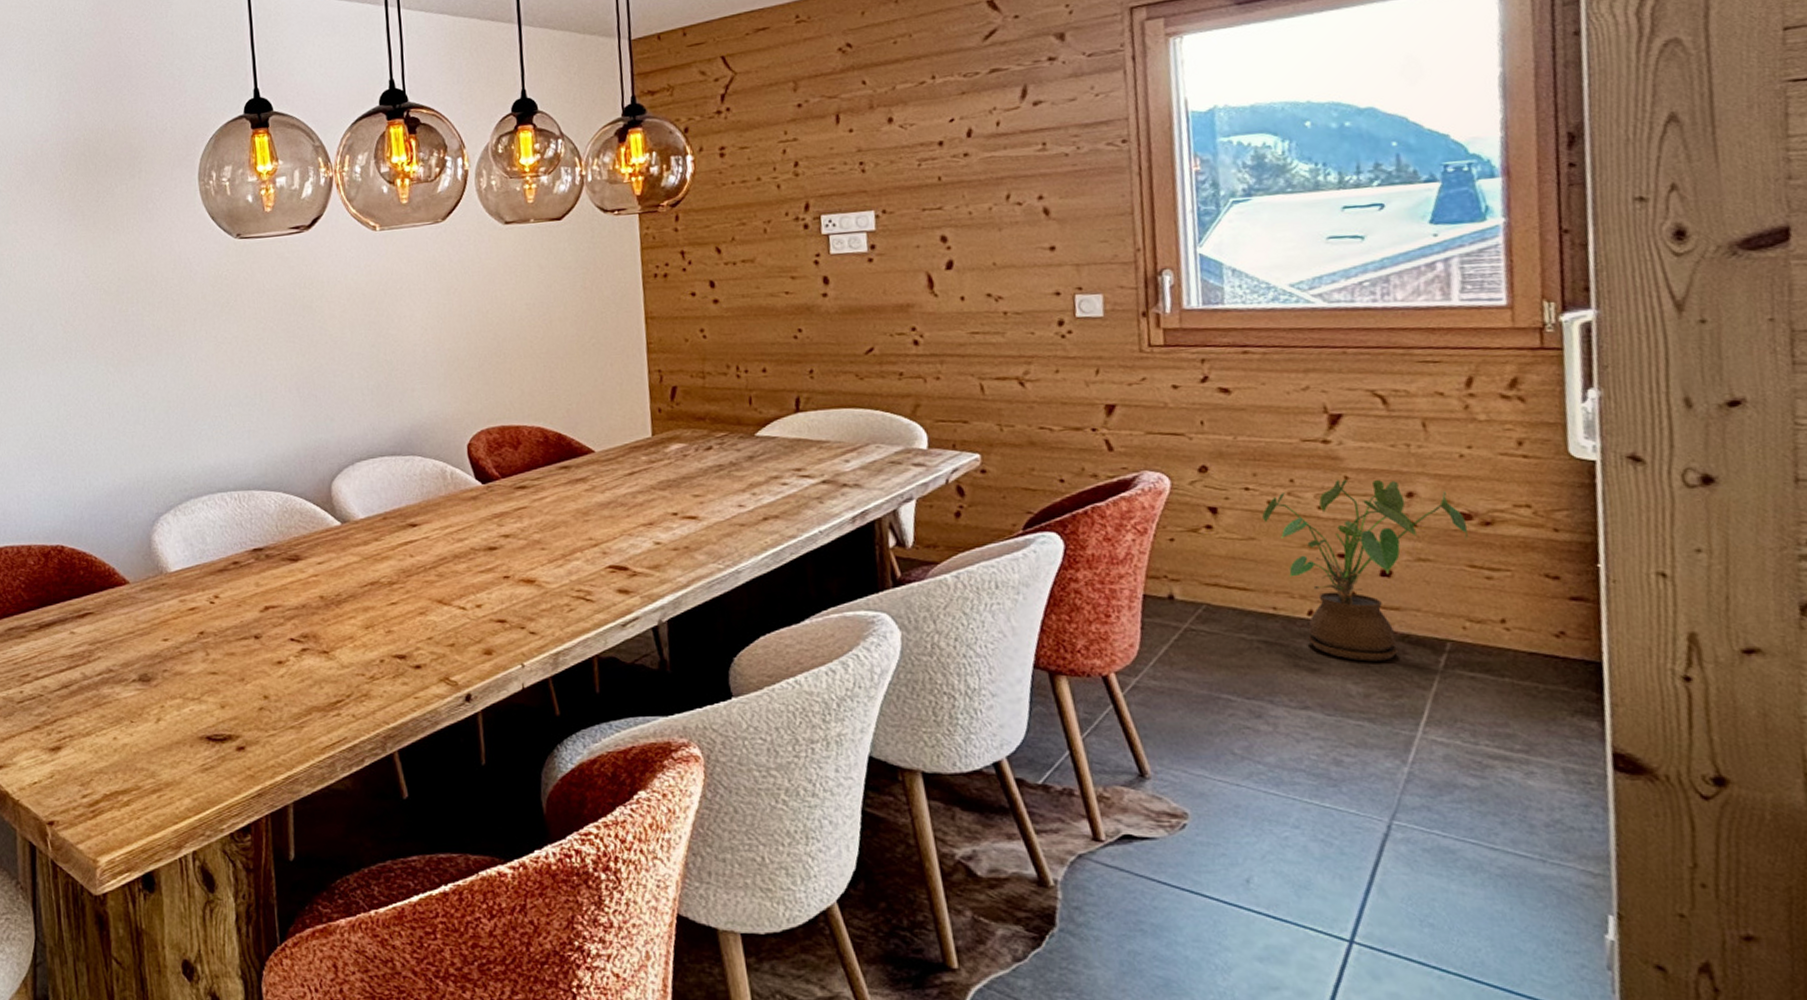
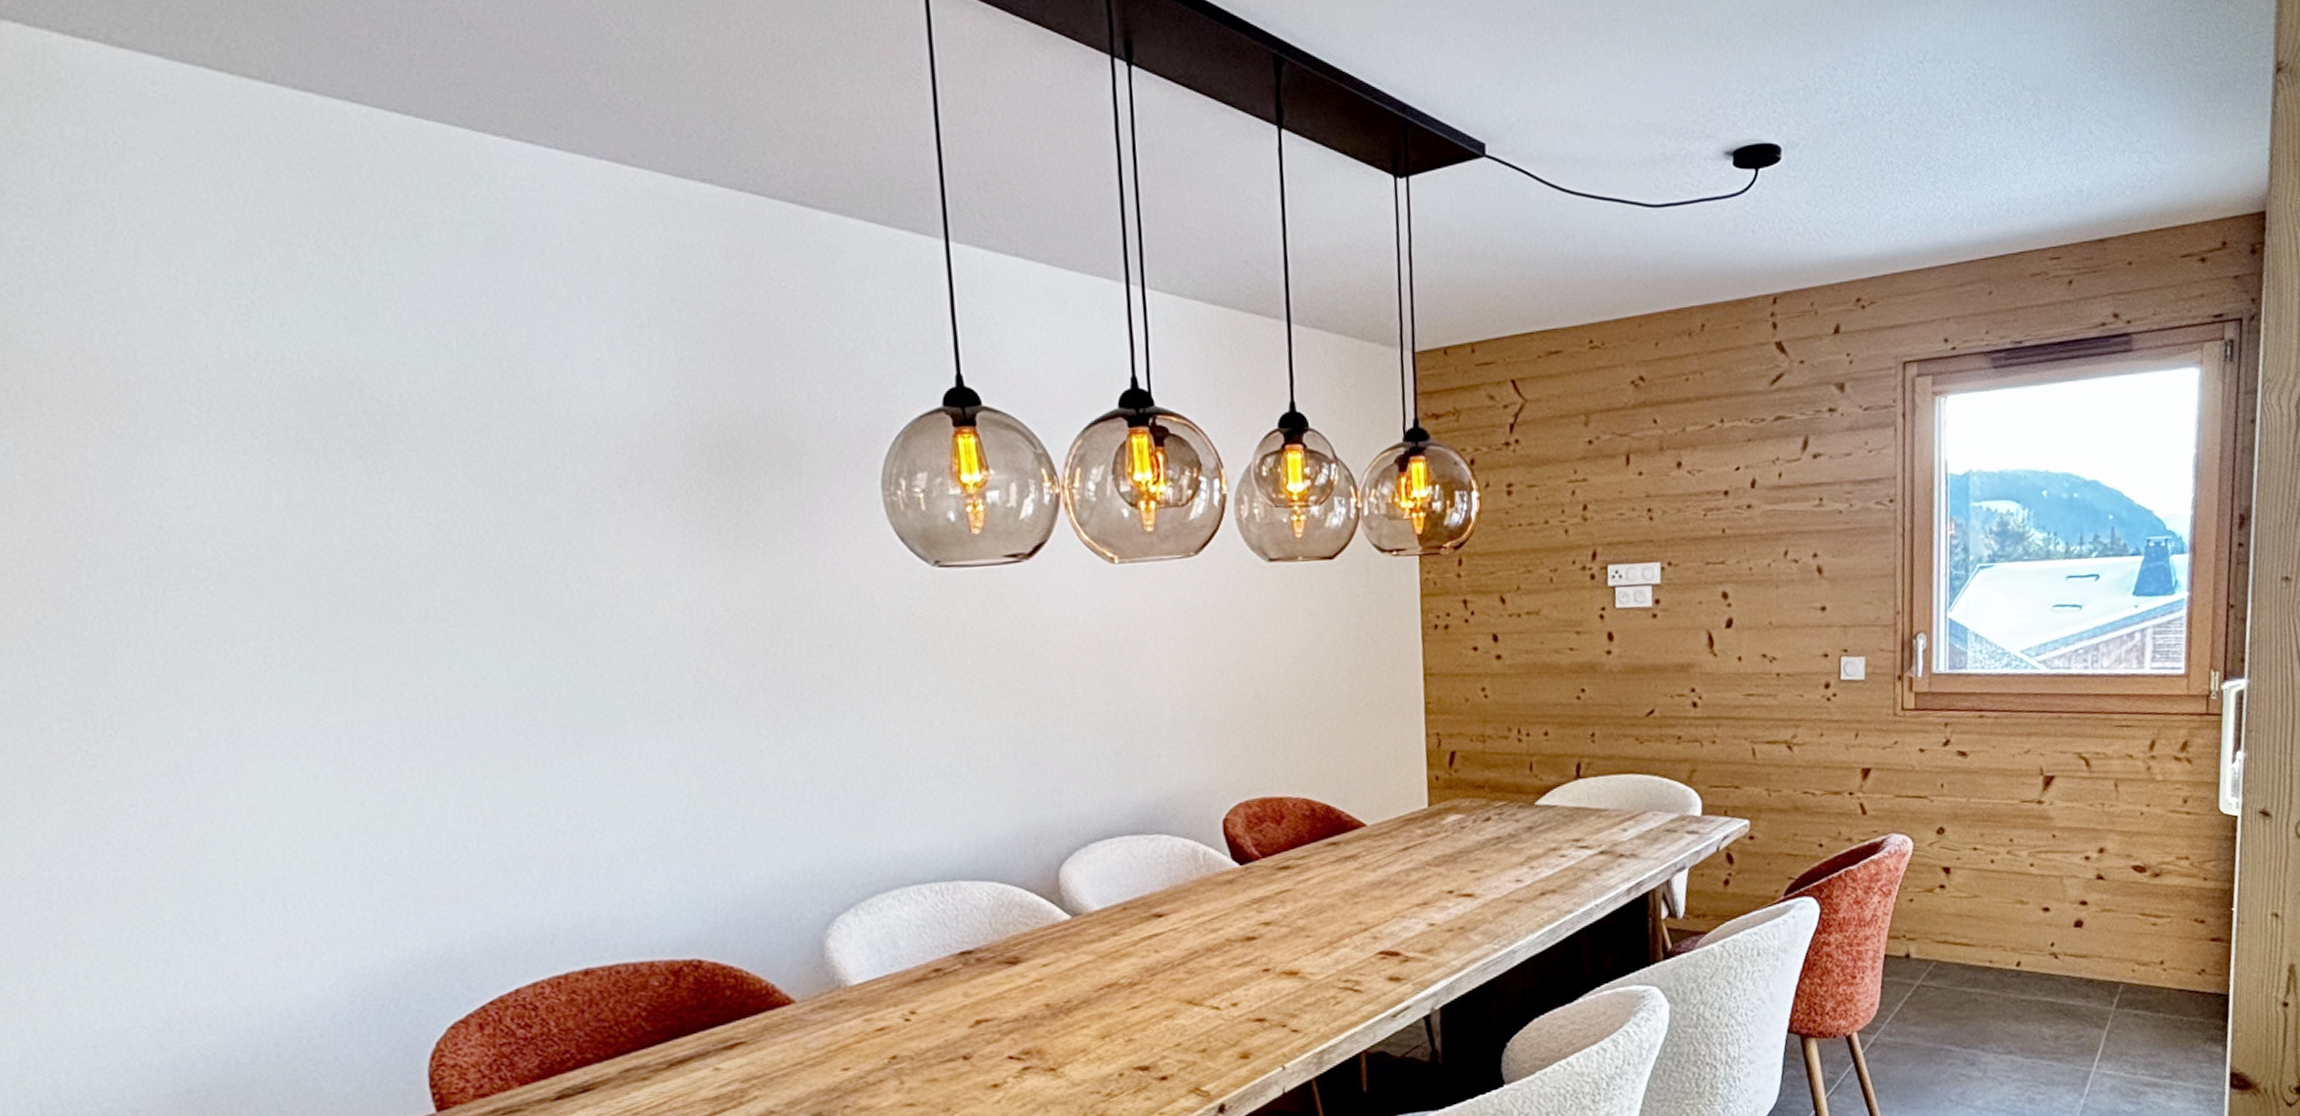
house plant: present [1262,479,1468,662] -> none [1986,838,2142,1006]

